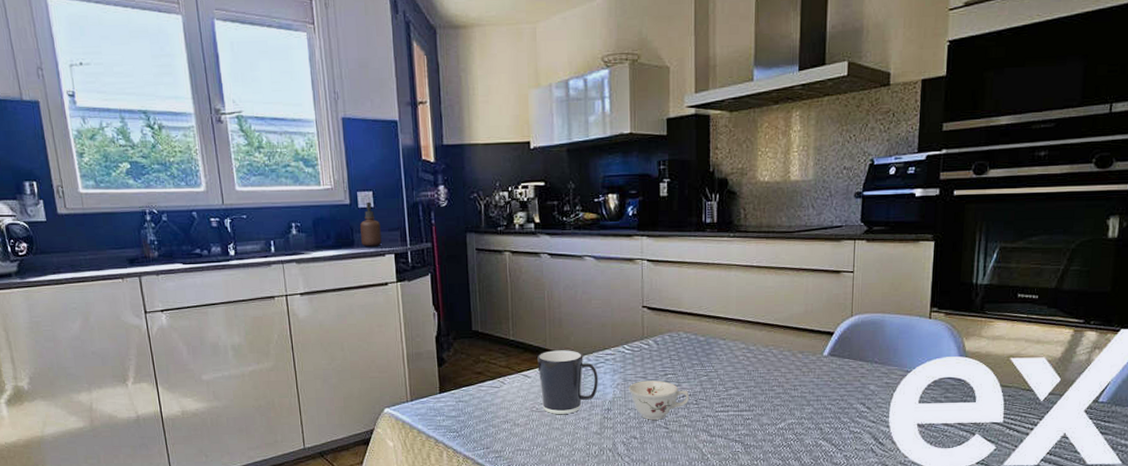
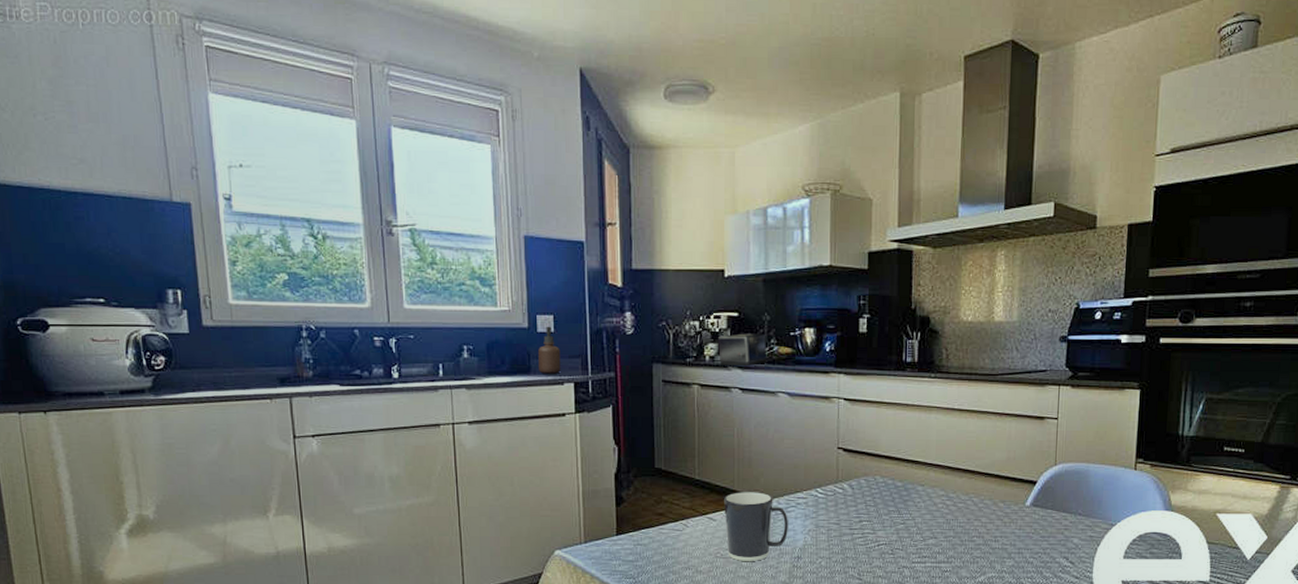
toaster: none [526,201,573,233] -> present [717,333,767,367]
teacup: present [629,380,690,420] -> none [820,527,885,570]

